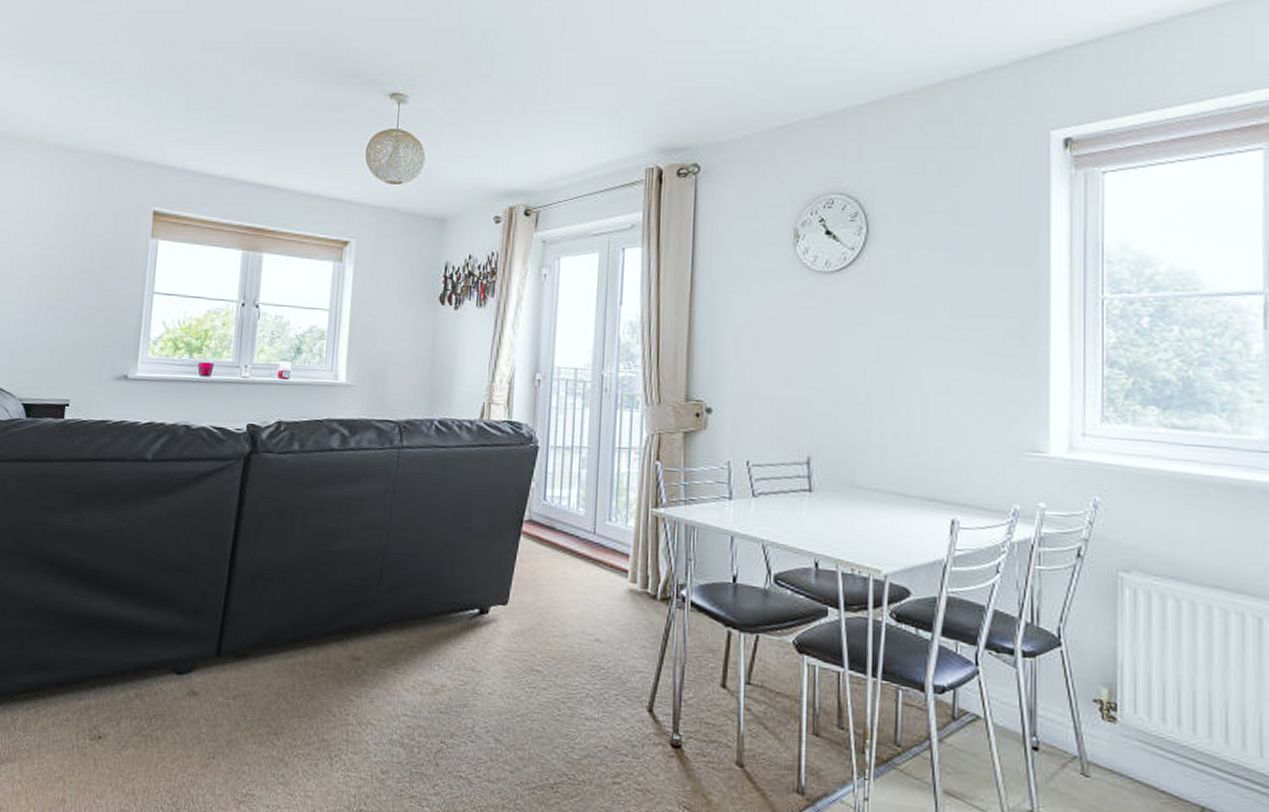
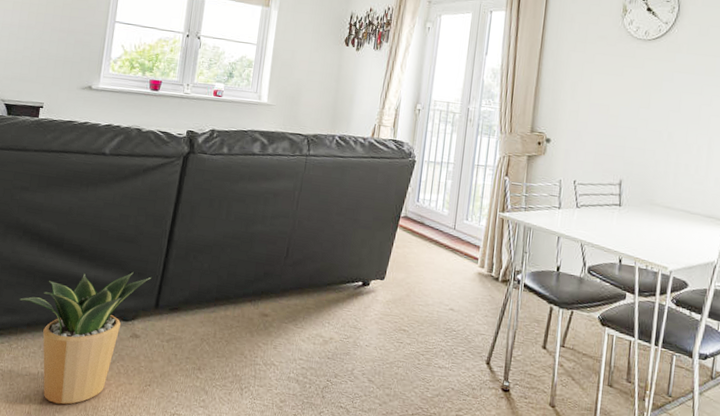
potted plant: none [46,609,211,788] -> present [19,271,152,405]

